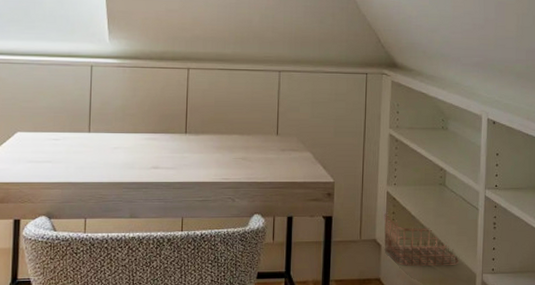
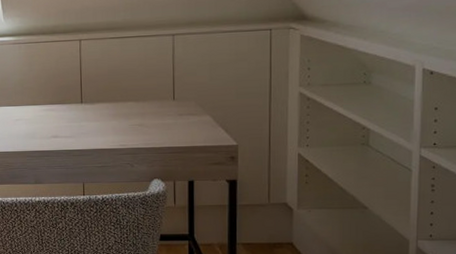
basket: present [384,213,460,266] -> none [295,176,388,231]

